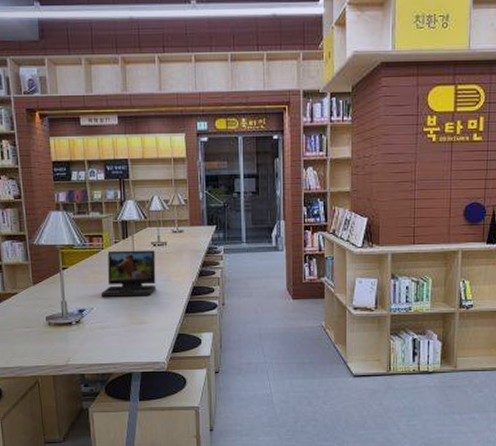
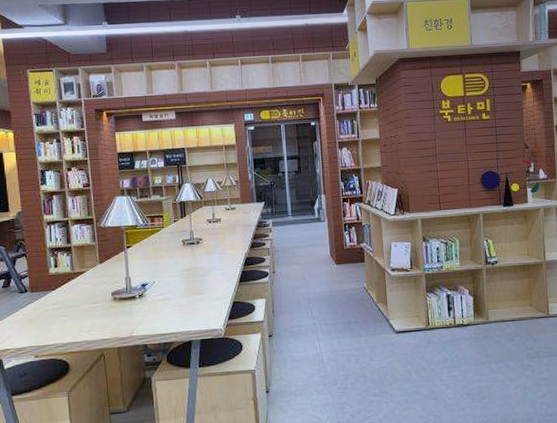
laptop: present [102,250,156,297] -> none [163,226,213,271]

